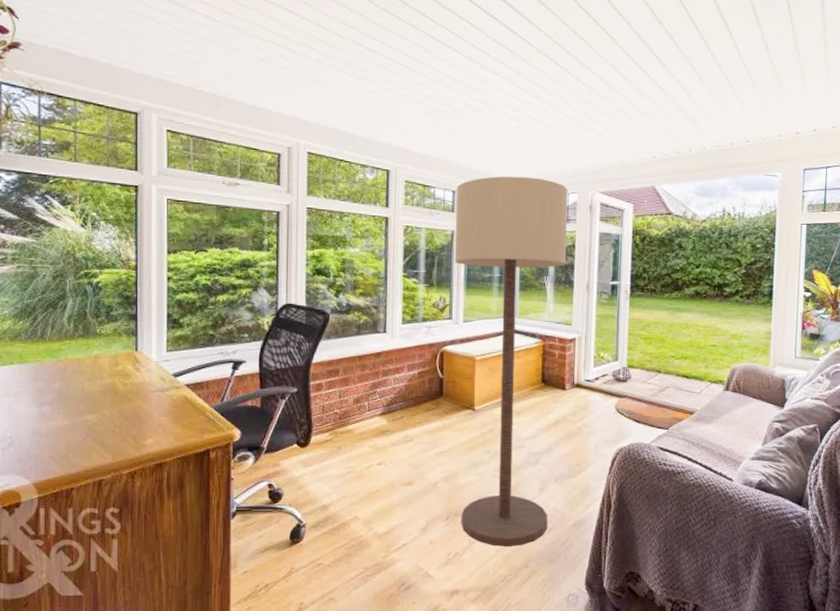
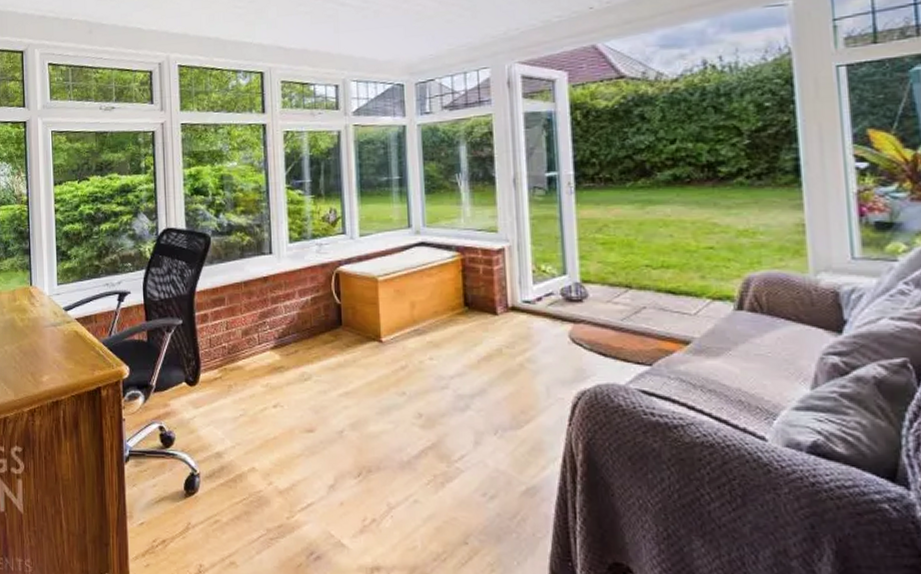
floor lamp: present [454,176,568,546] -> none [339,56,490,516]

